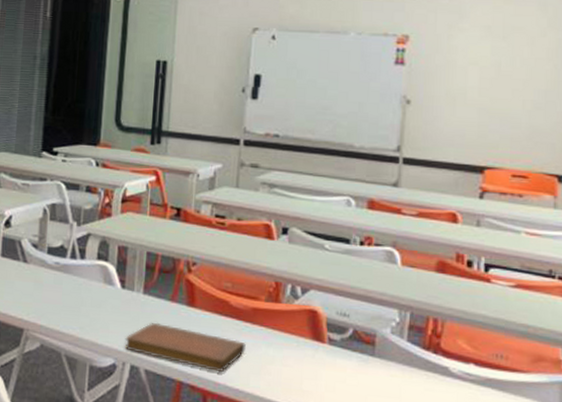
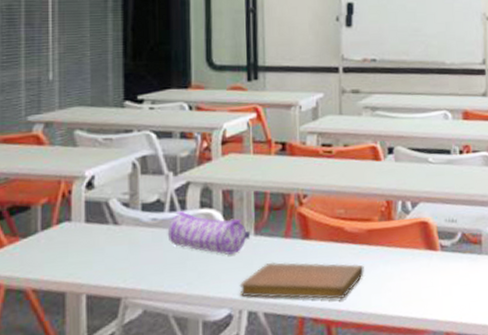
pencil case: none [67,259,139,308] -> present [167,211,250,255]

